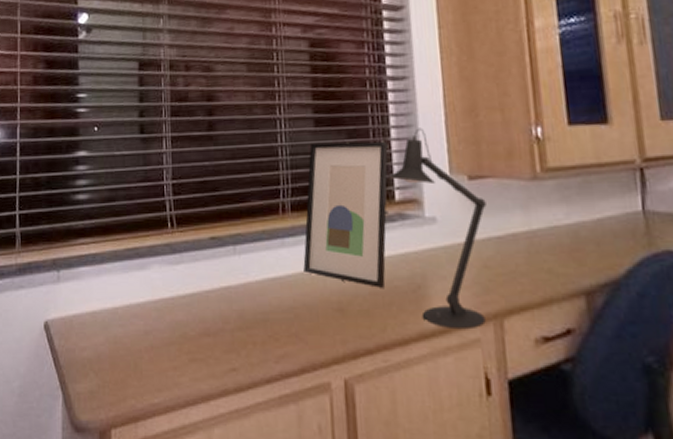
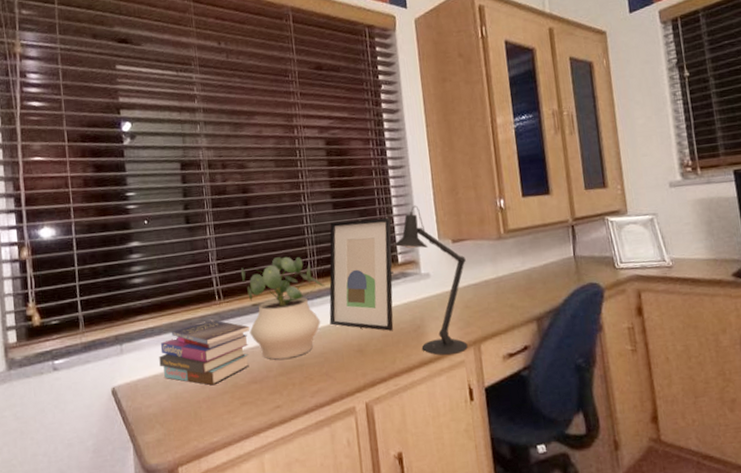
books: none [99,251,206,333] -> present [159,319,250,386]
potted plant: none [200,181,299,309] -> present [241,256,324,360]

